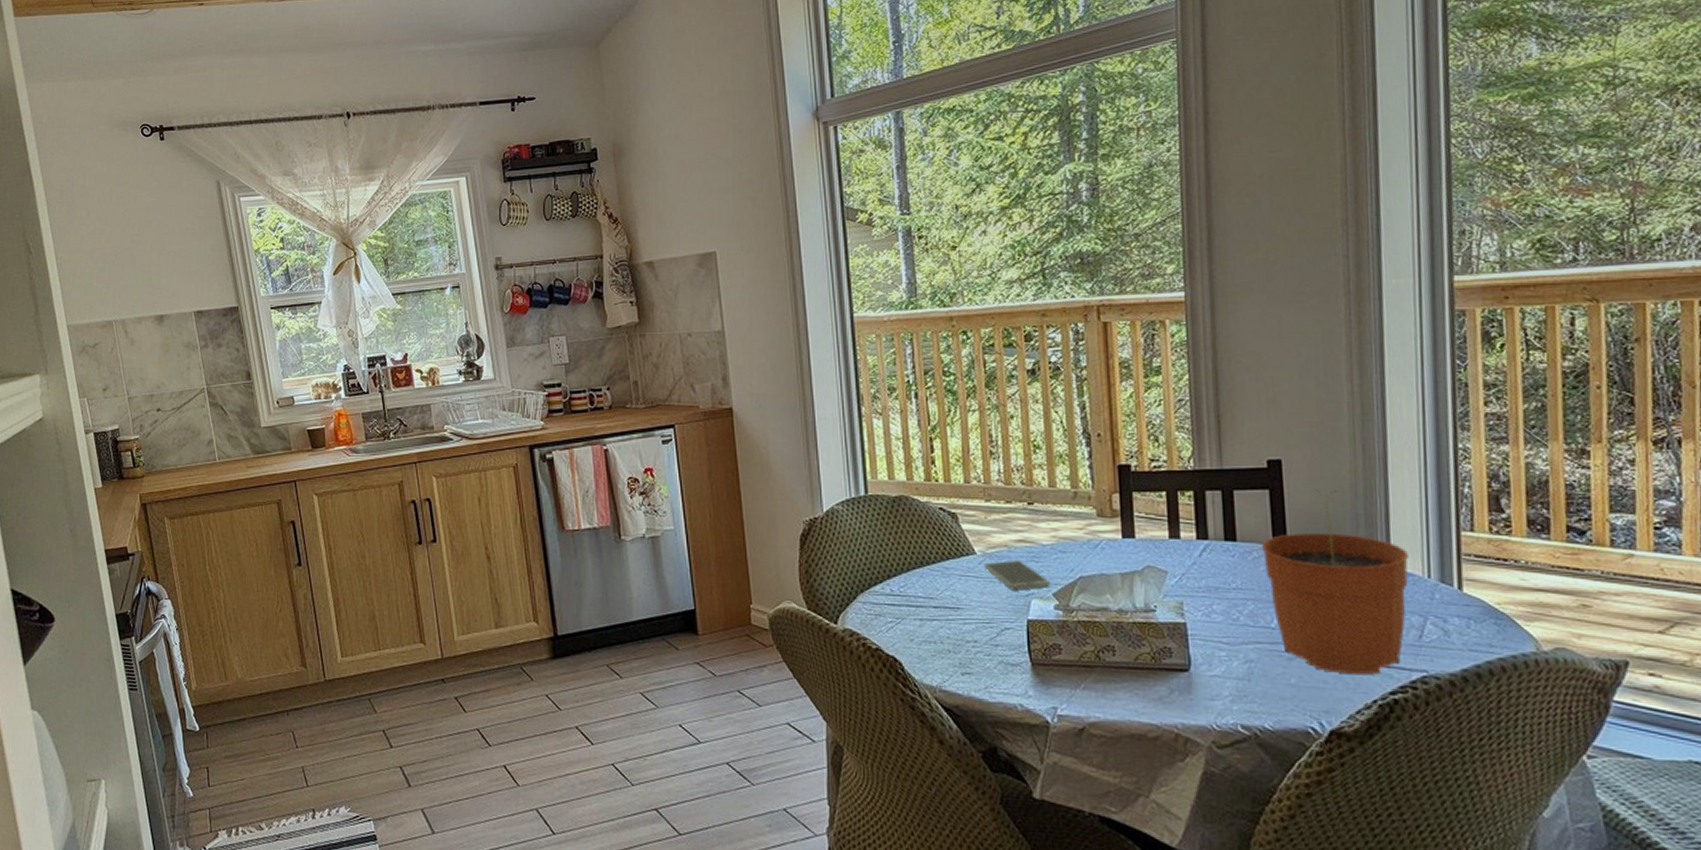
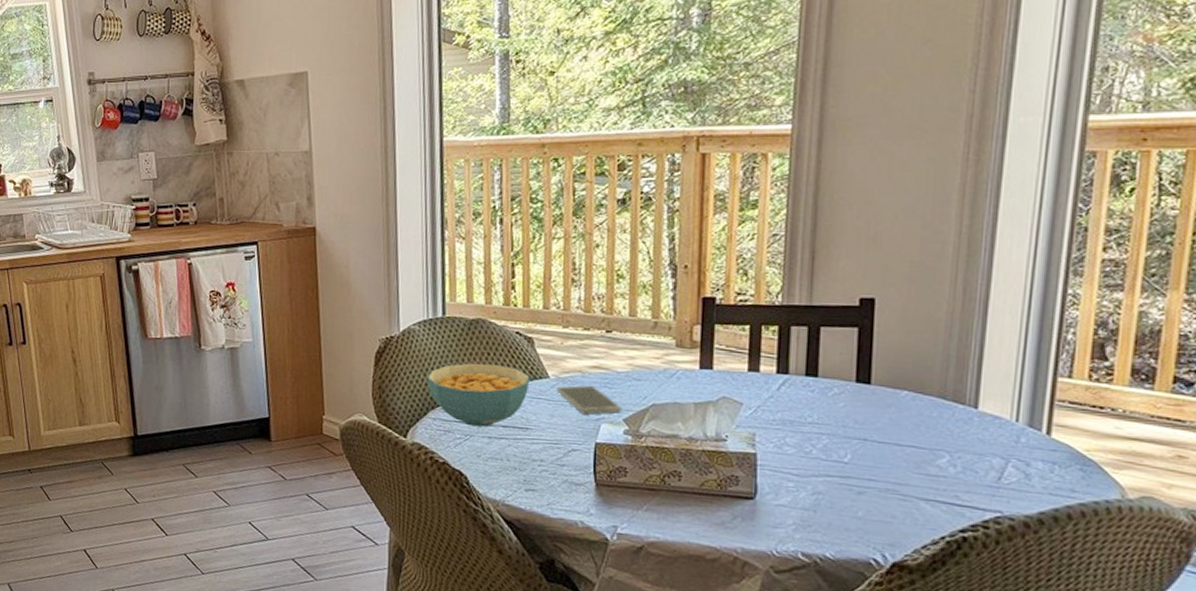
cereal bowl: none [853,542,957,609] -> present [426,362,531,427]
plant pot: present [1261,489,1408,674] -> none [843,329,998,512]

